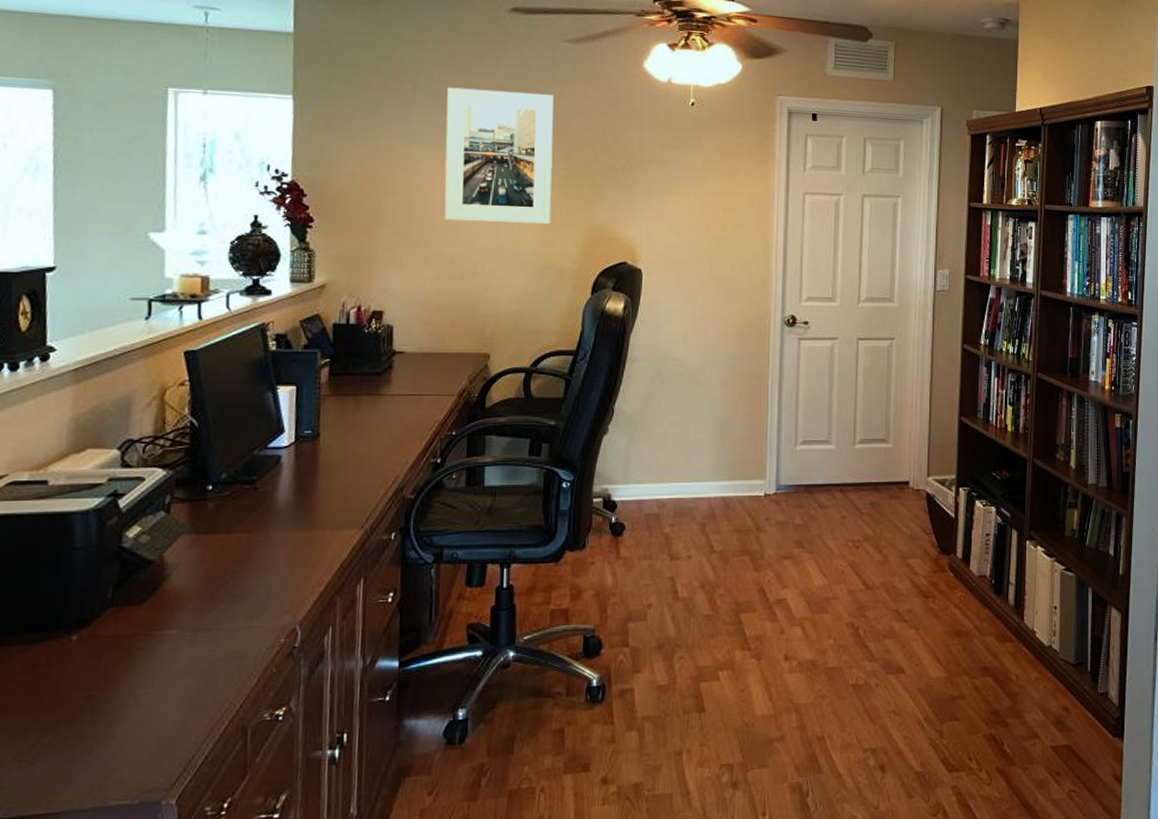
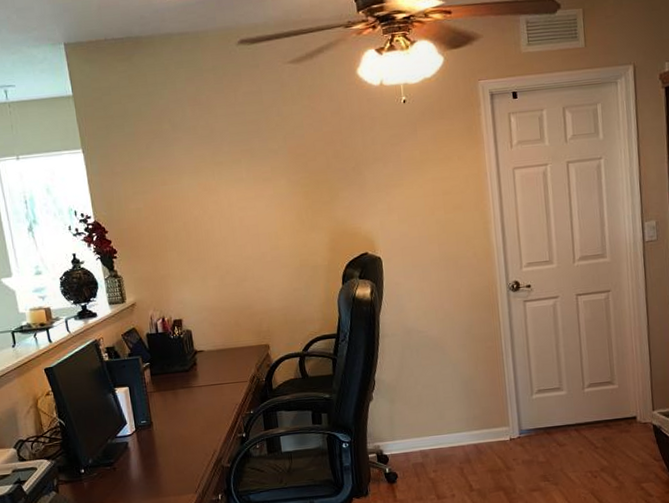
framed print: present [444,87,554,225] -> none [198,114,300,238]

